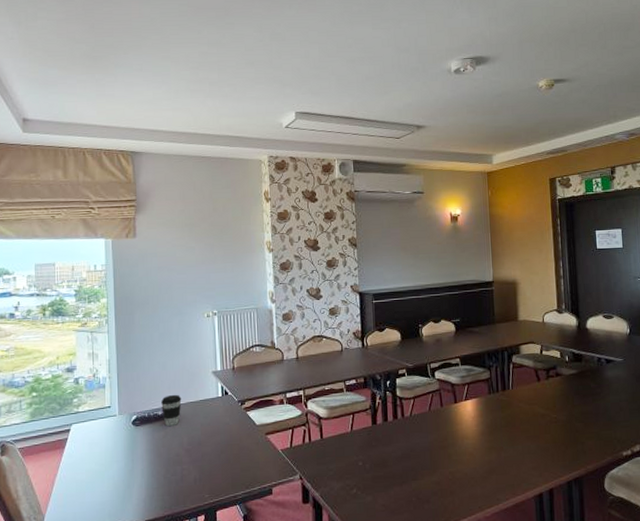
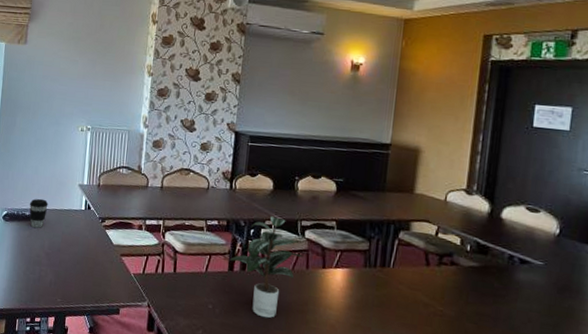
potted plant: none [371,365,437,462] -> present [229,216,304,319]

